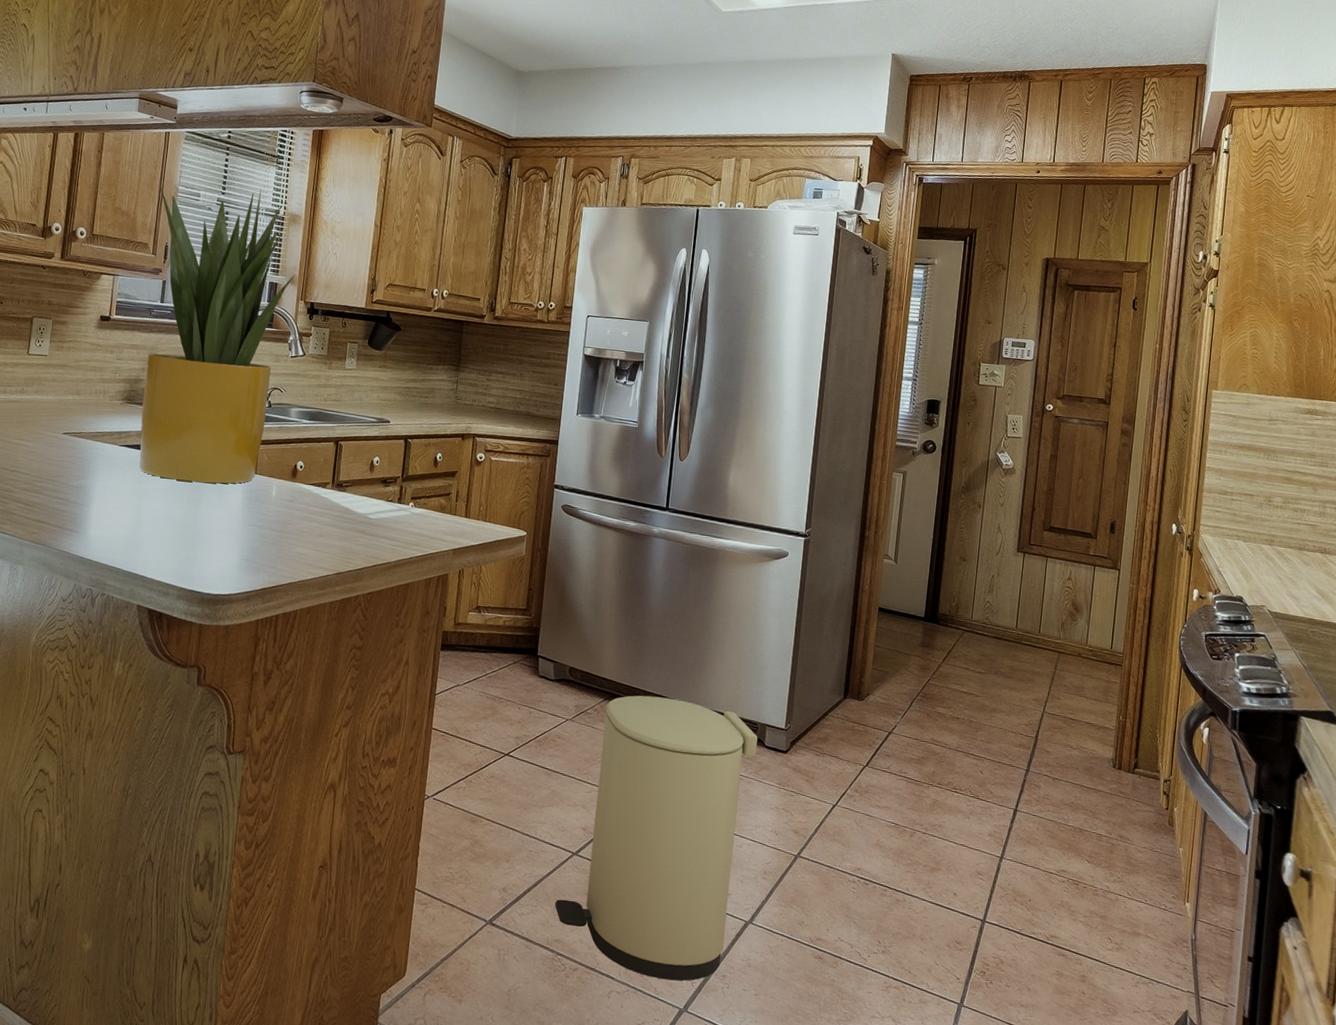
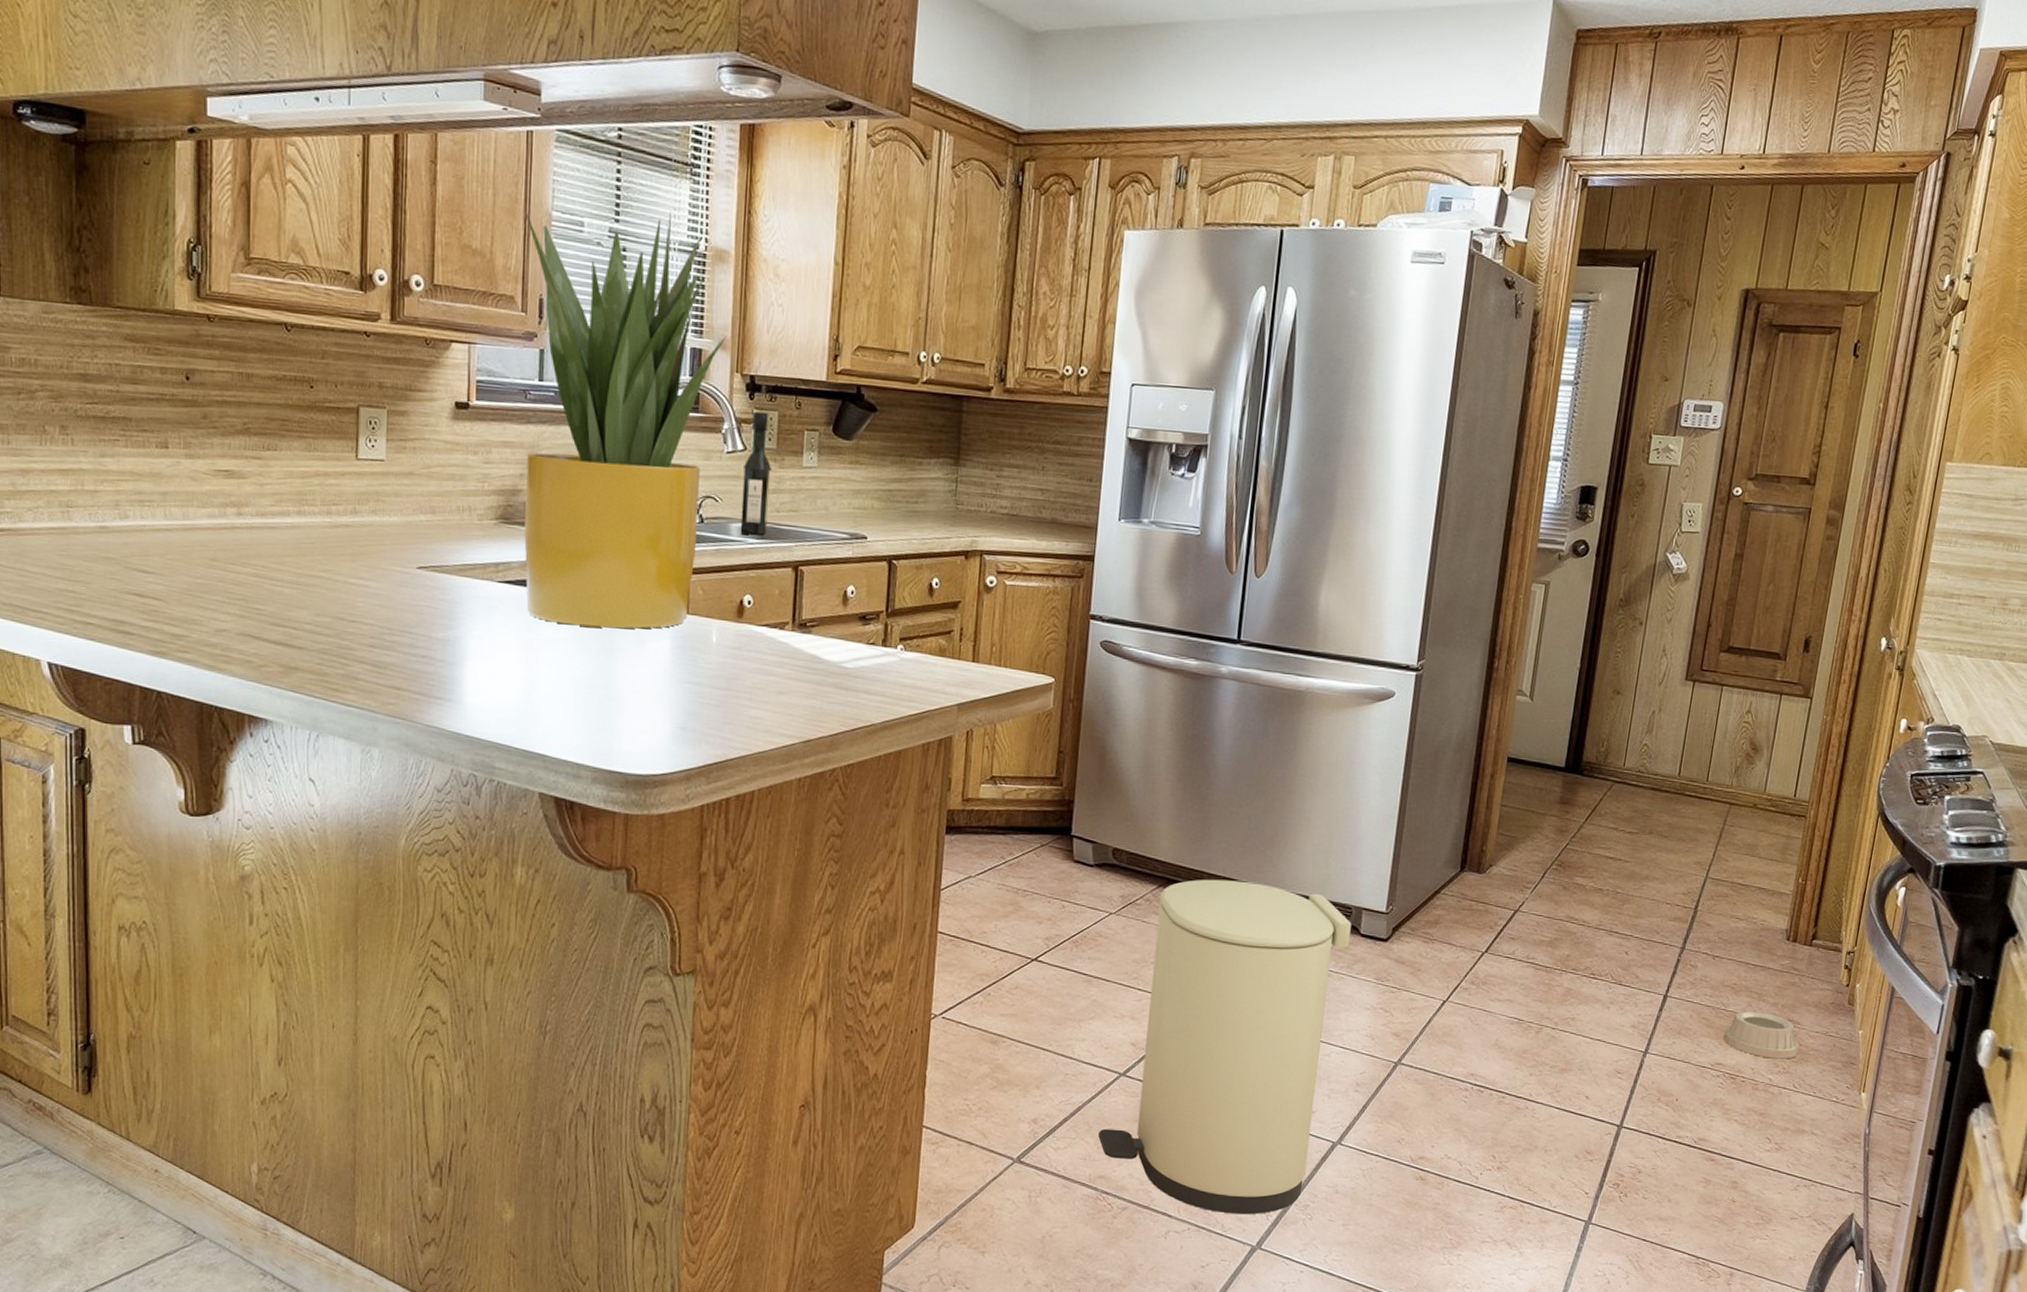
bottle: none [297,328,323,419] -> present [740,411,772,537]
pet bowl: none [1066,826,1131,870] -> present [1723,1010,1800,1059]

